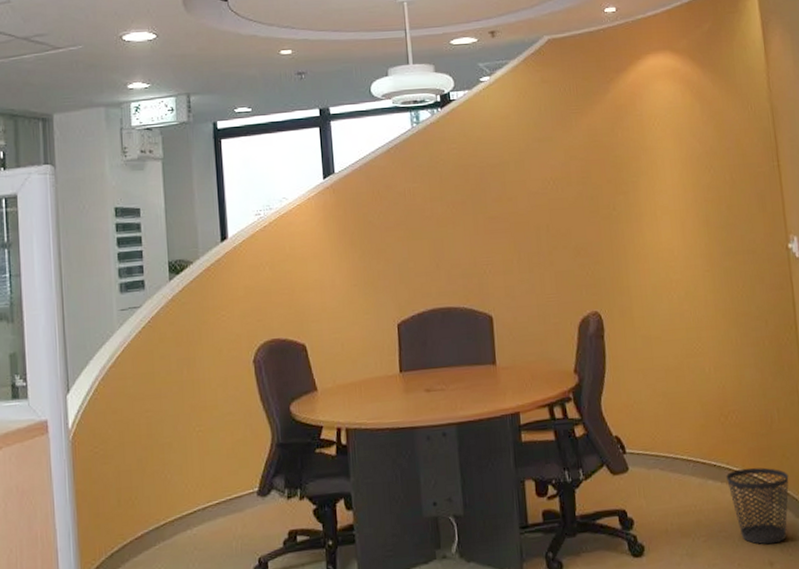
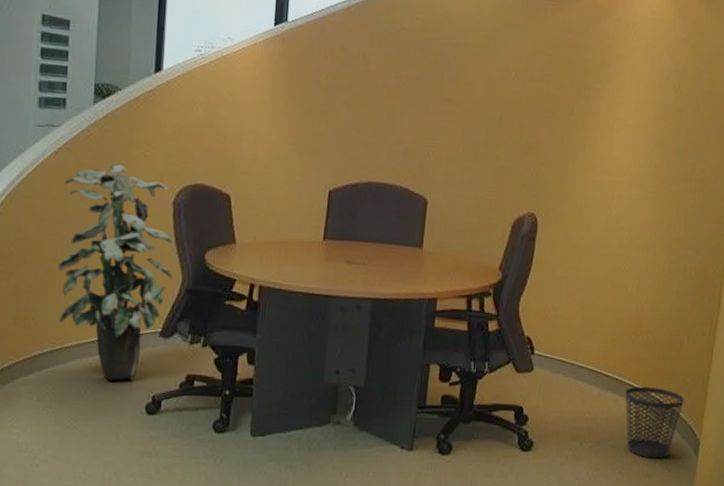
indoor plant: none [151,333,263,549] -> present [58,164,173,380]

